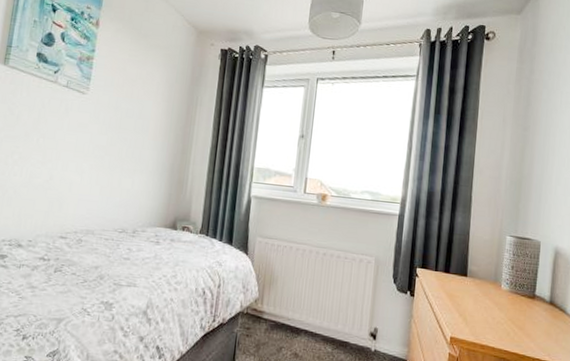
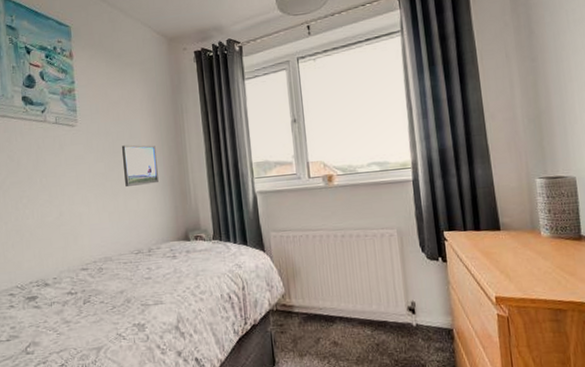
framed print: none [124,123,163,168] -> present [122,145,159,186]

